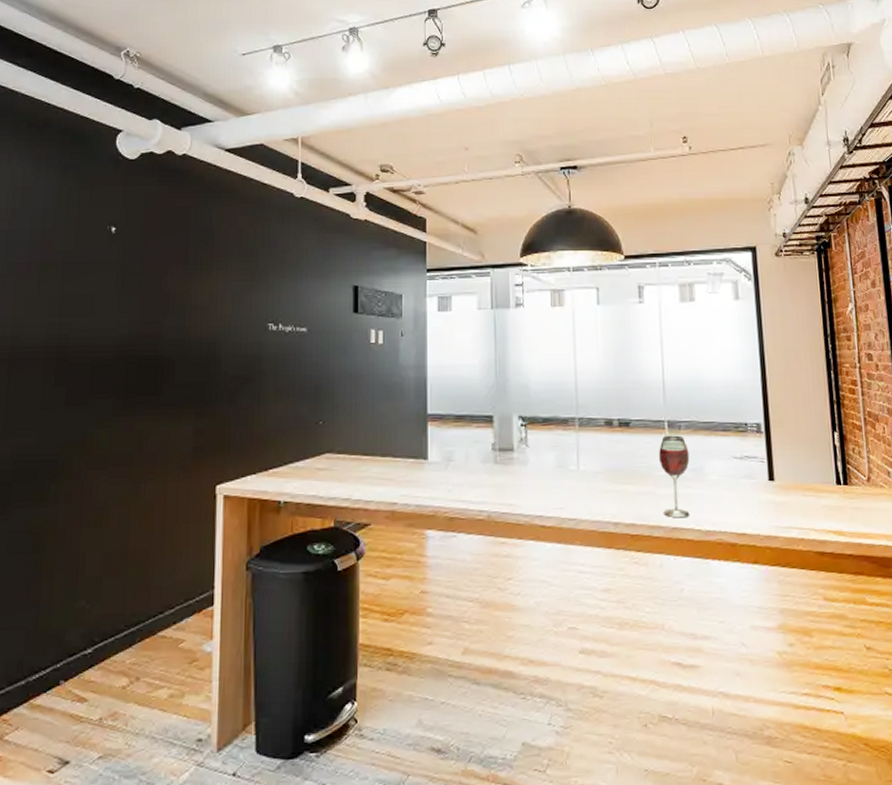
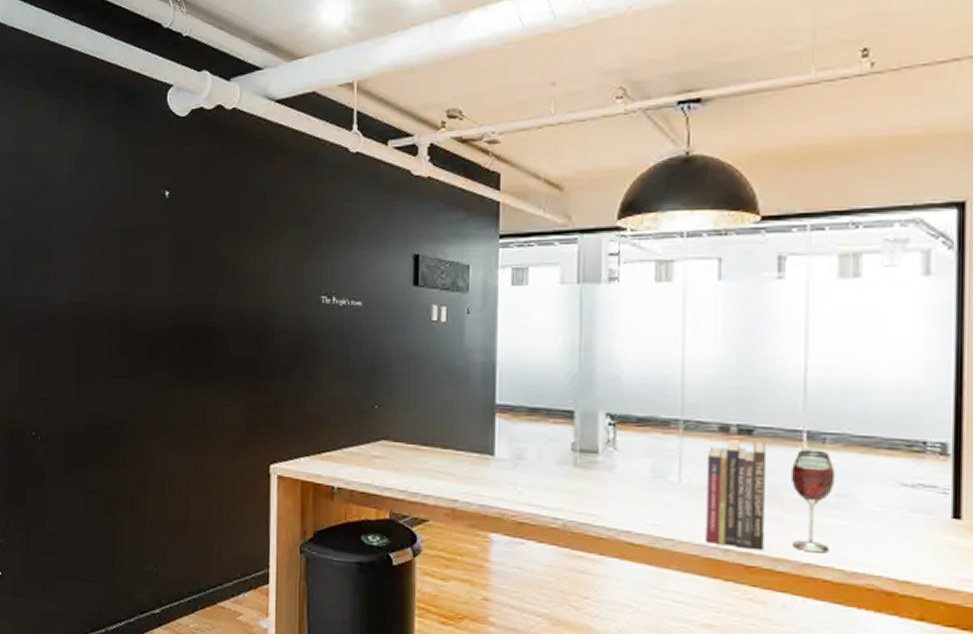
books: none [597,431,644,521] -> present [705,439,767,550]

